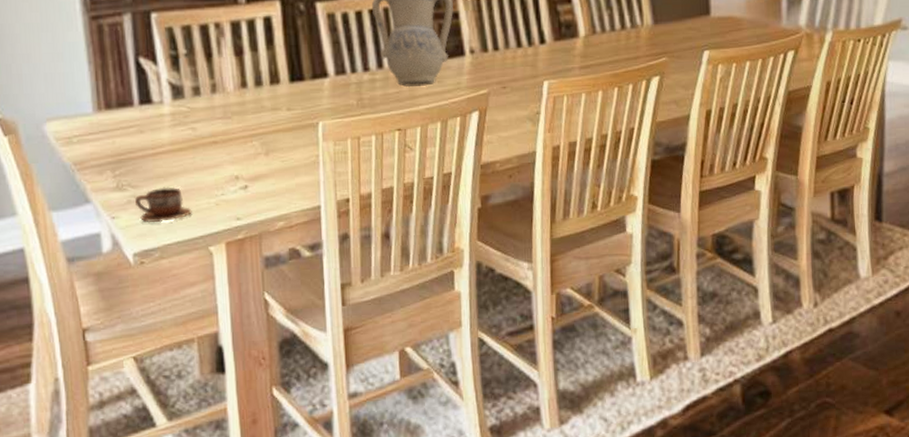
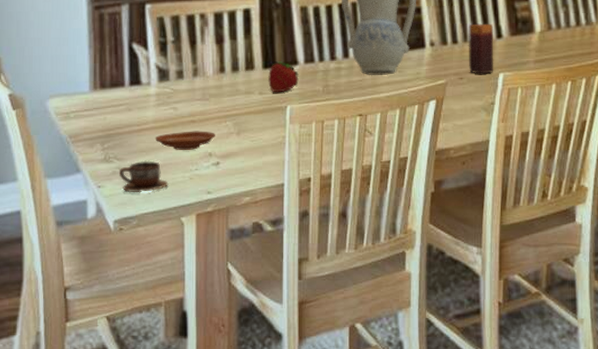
plate: none [173,152,241,174] -> present [155,131,215,150]
fruit: none [296,74,330,108] -> present [268,61,299,93]
candle: none [509,28,539,82] -> present [468,23,494,74]

